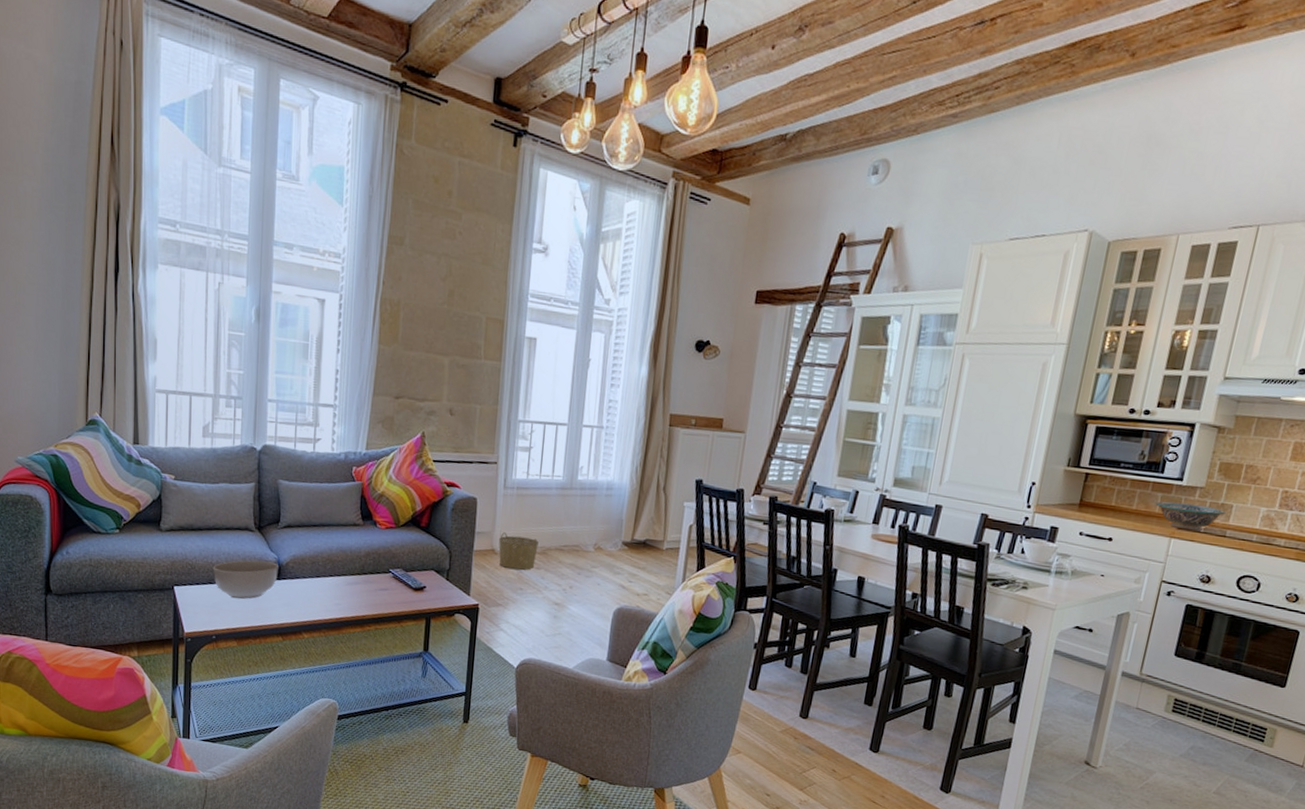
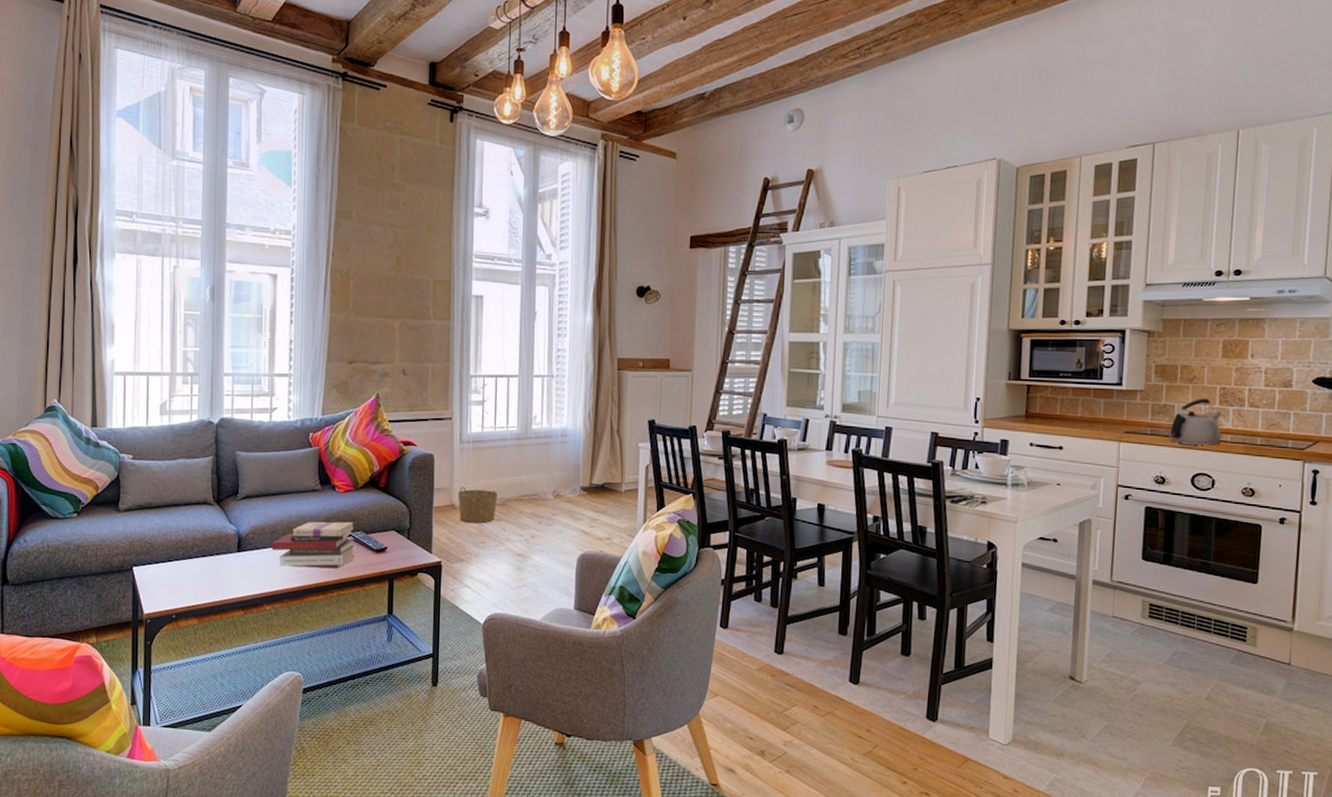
bowl: present [212,560,278,599] -> none [171,534,238,575]
books: none [311,555,394,603] -> present [271,521,355,569]
bowl: present [1155,501,1227,531] -> none [1099,406,1170,434]
kettle: none [1221,500,1279,549] -> present [1168,398,1221,446]

